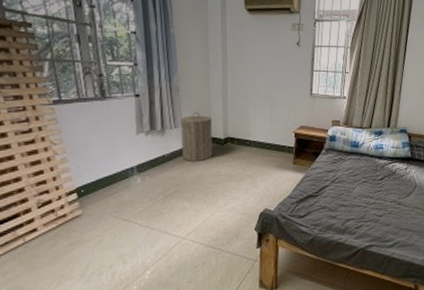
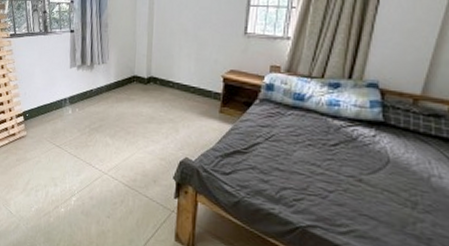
laundry hamper: present [180,111,213,161] -> none [107,48,137,99]

